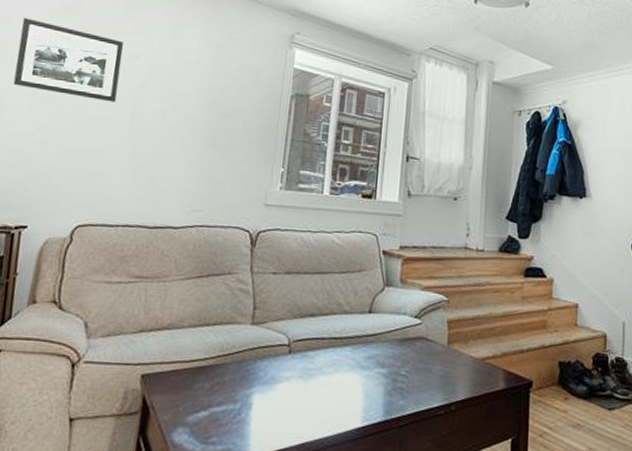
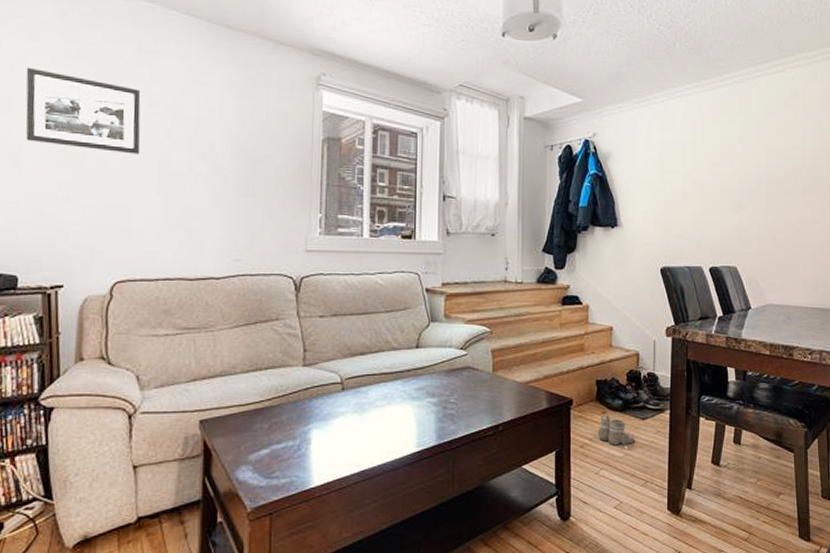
boots: none [558,401,600,439] -> present [597,414,635,446]

